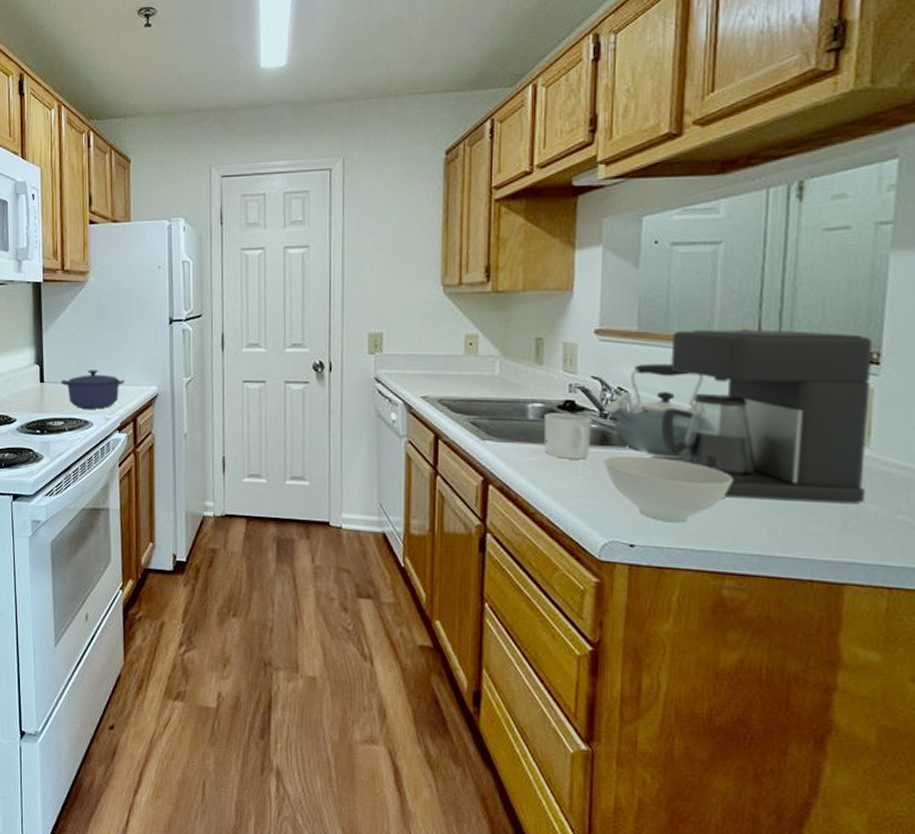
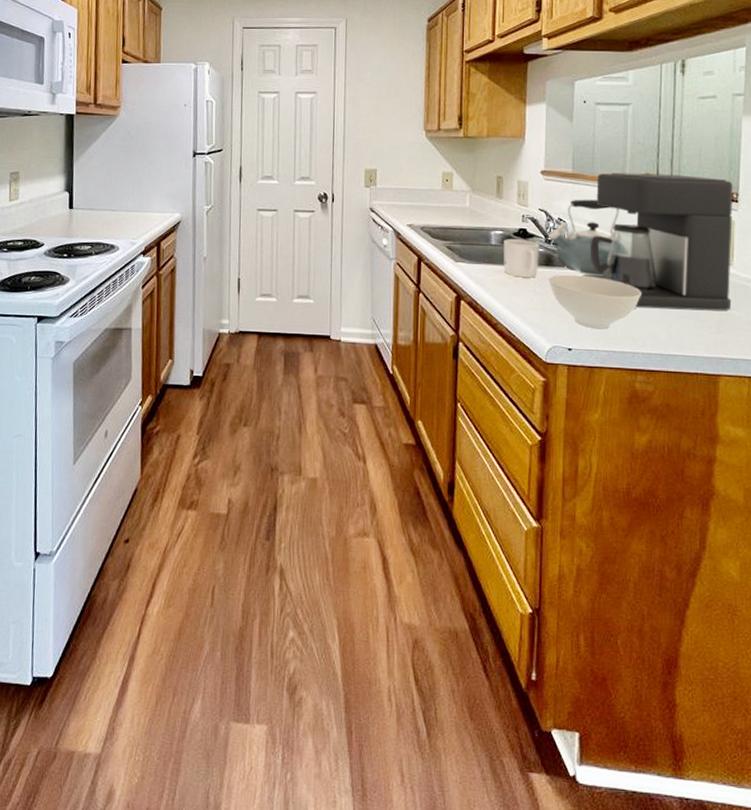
cooking pot: present [61,370,126,409] -> none [90,197,151,234]

